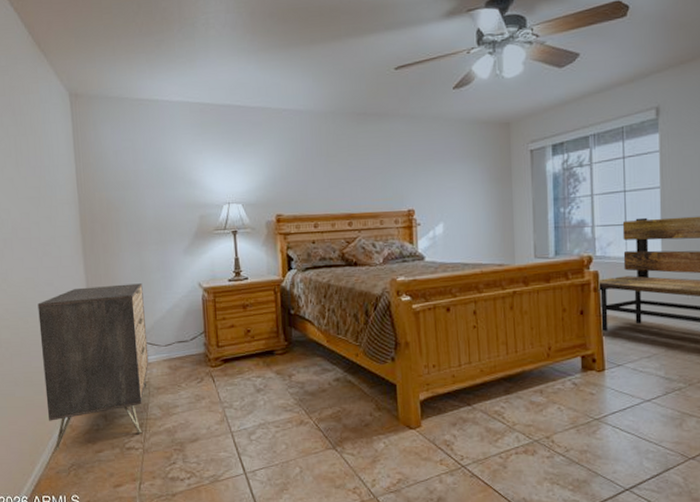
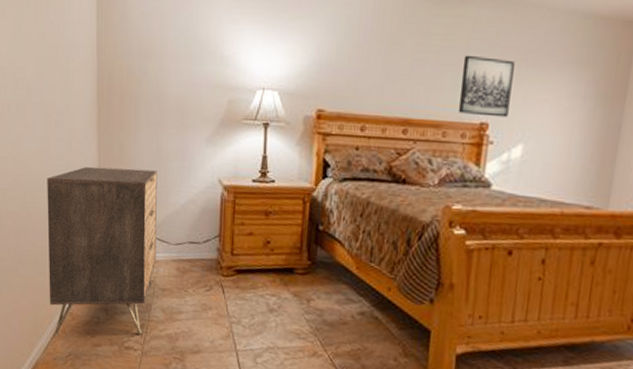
wall art: none [387,159,428,205] -> present [458,55,515,118]

